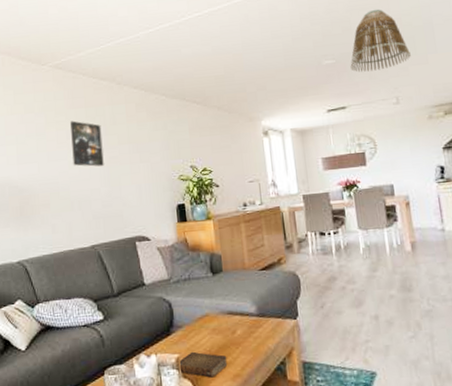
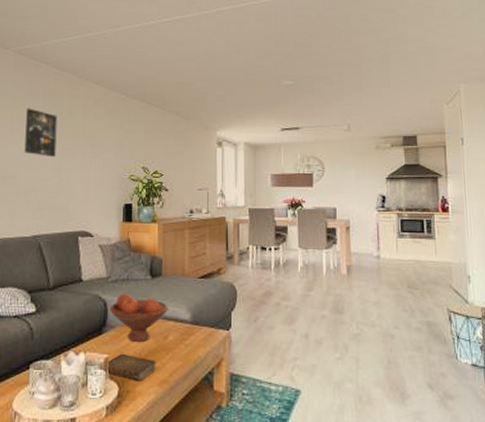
fruit bowl: none [174,292,233,340] -> present [109,293,168,342]
lamp shade: present [350,9,411,72] -> none [308,38,366,97]

